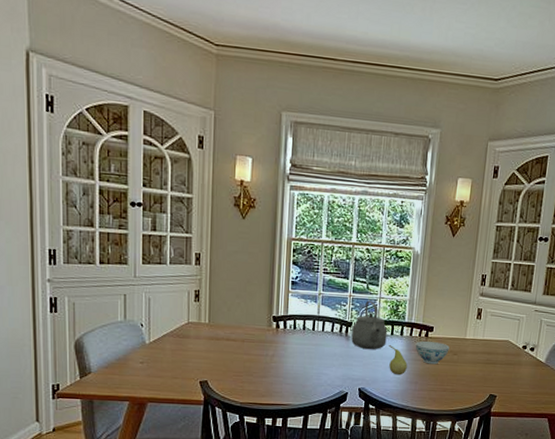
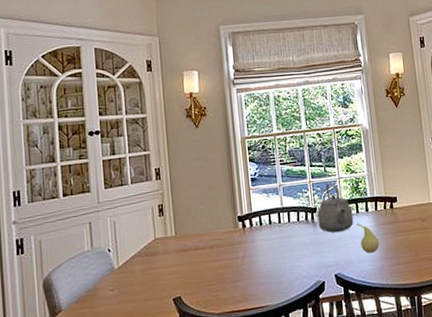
bowl: present [415,341,450,365] -> none [382,211,417,236]

